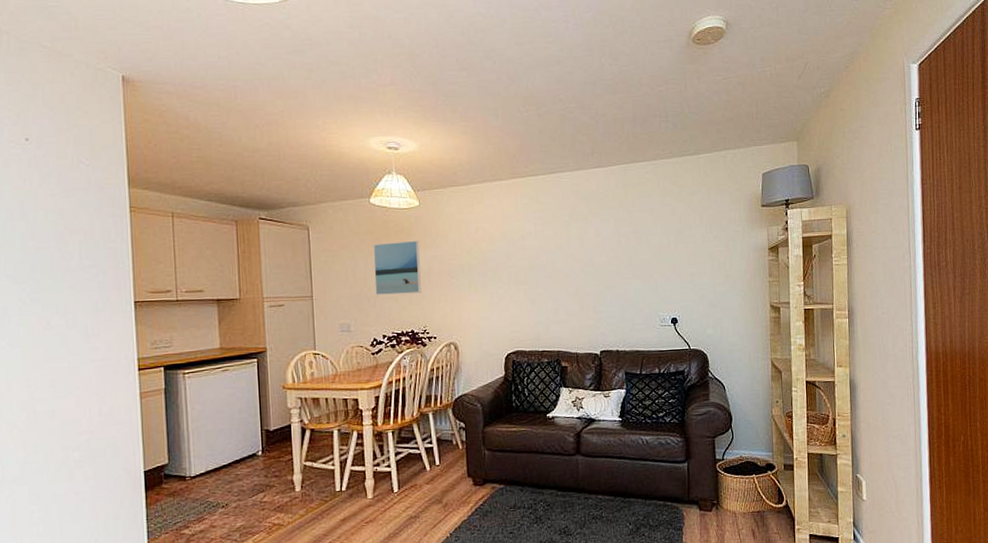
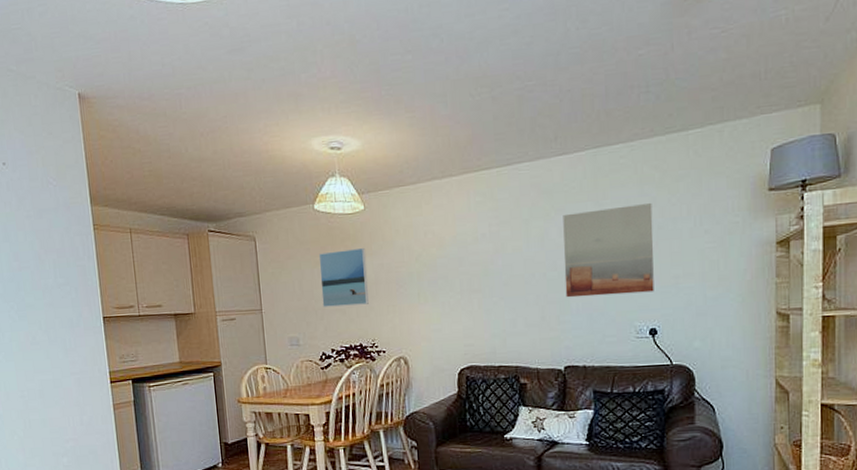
wall art: none [598,211,675,291] -> present [563,202,654,298]

